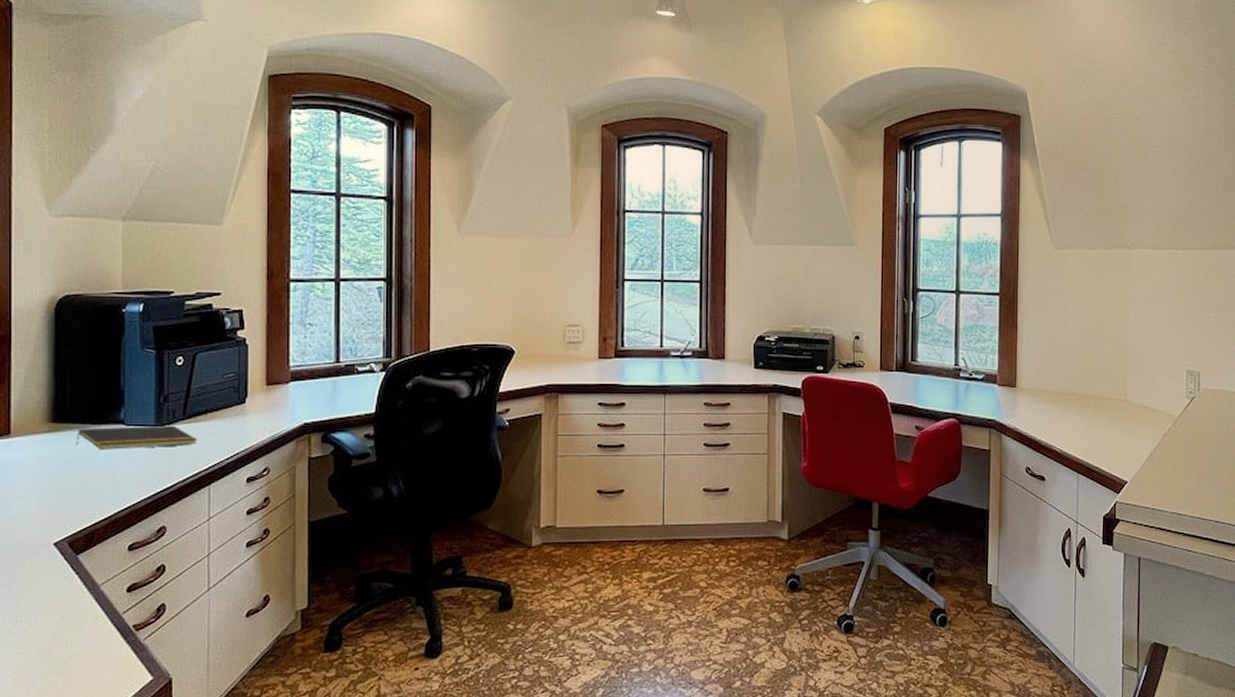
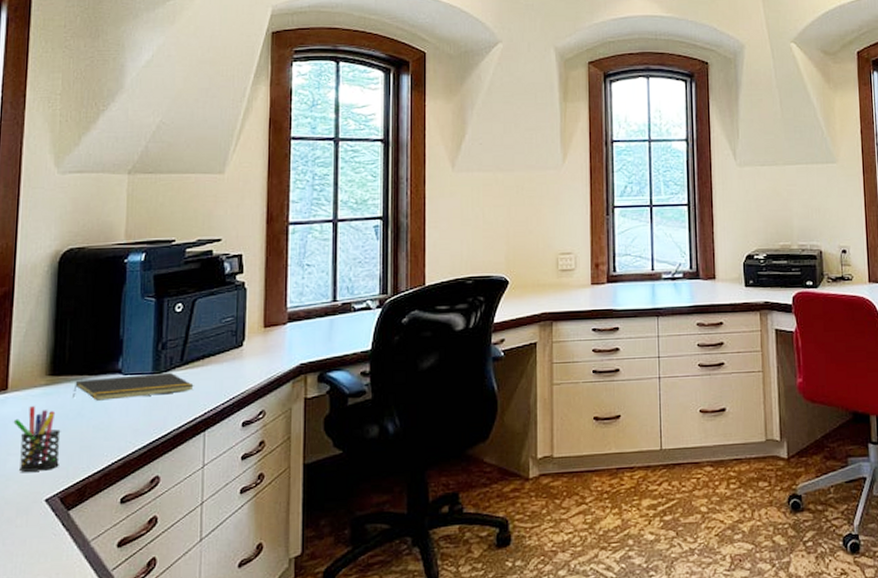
pen holder: none [18,452,66,515] -> present [13,406,61,472]

